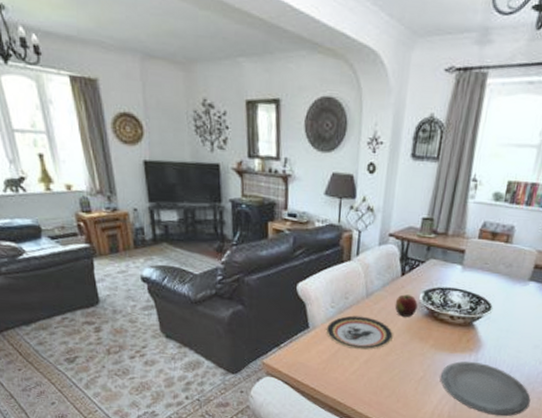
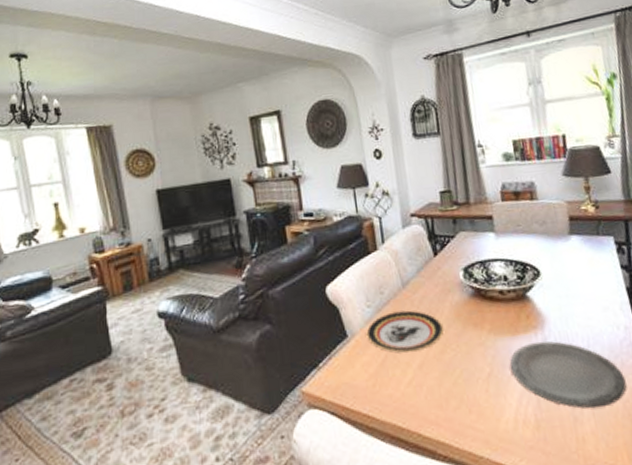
apple: present [395,294,418,317] -> none [435,275,461,303]

